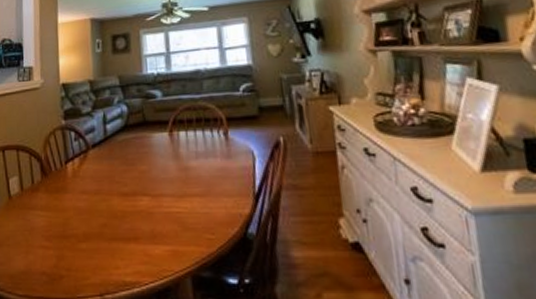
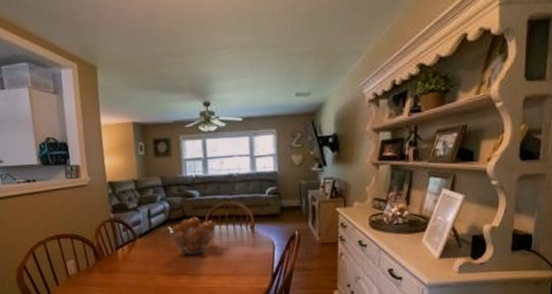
fruit basket: none [125,121,182,169] -> present [168,216,216,255]

